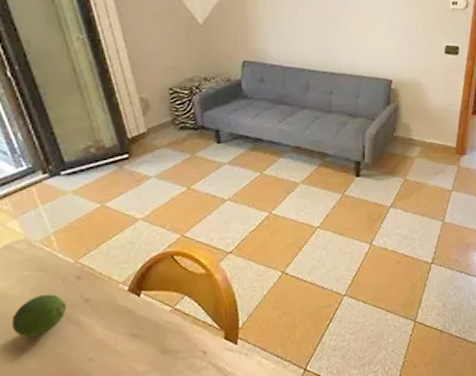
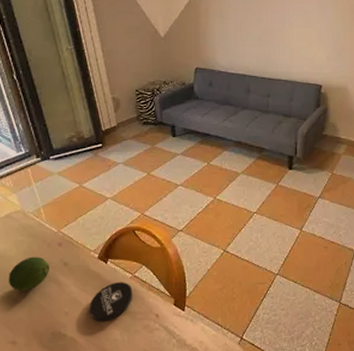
coaster: none [119,317,174,366] -> present [89,282,133,322]

